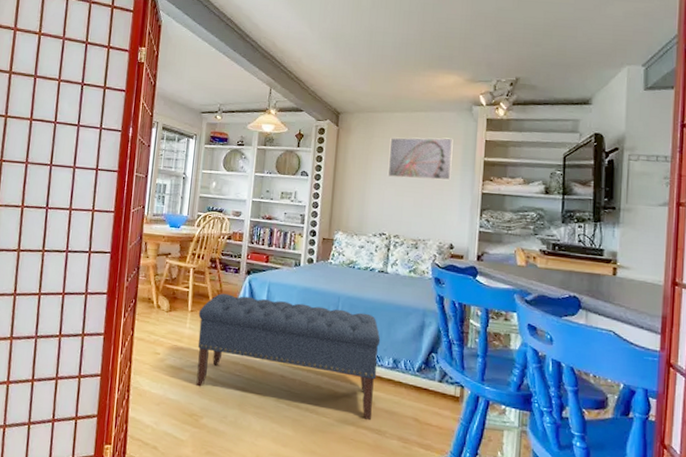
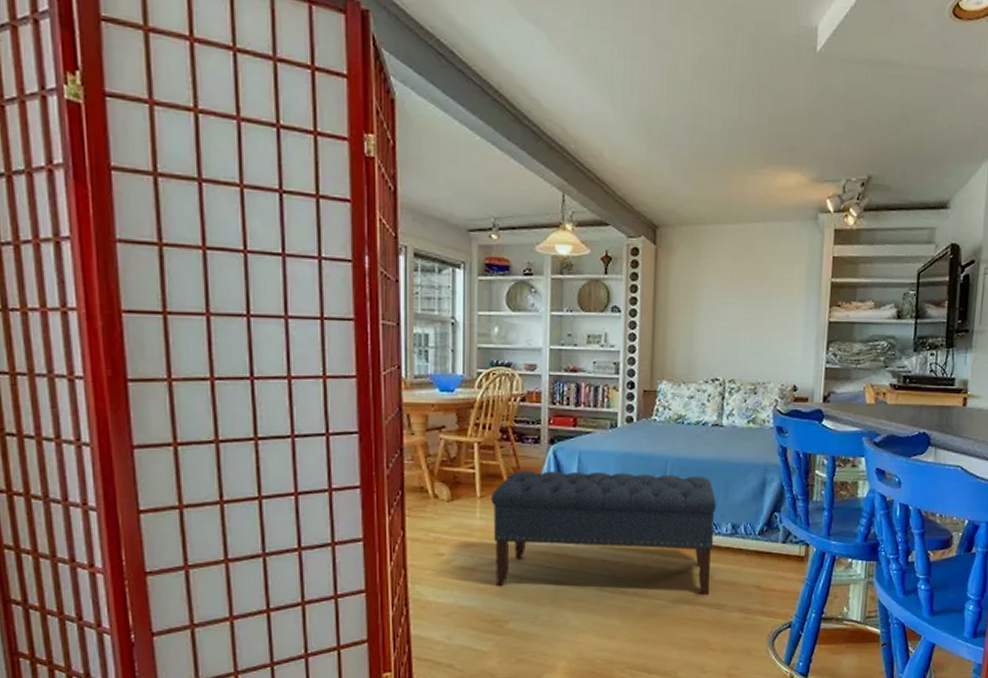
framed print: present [387,137,453,181] -> none [719,255,796,309]

